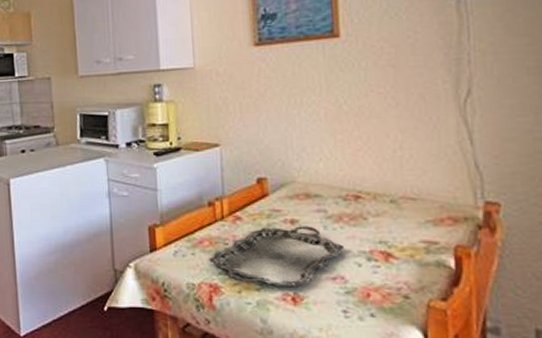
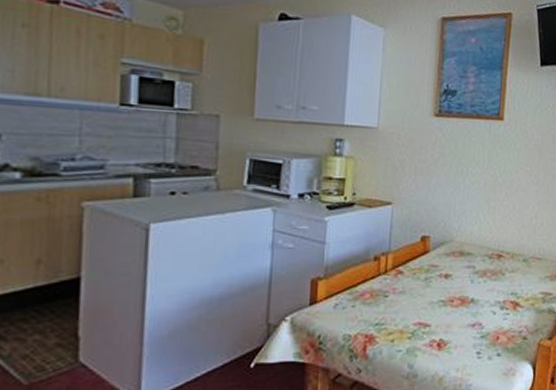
serving tray: present [209,226,345,288] -> none [368,280,485,334]

